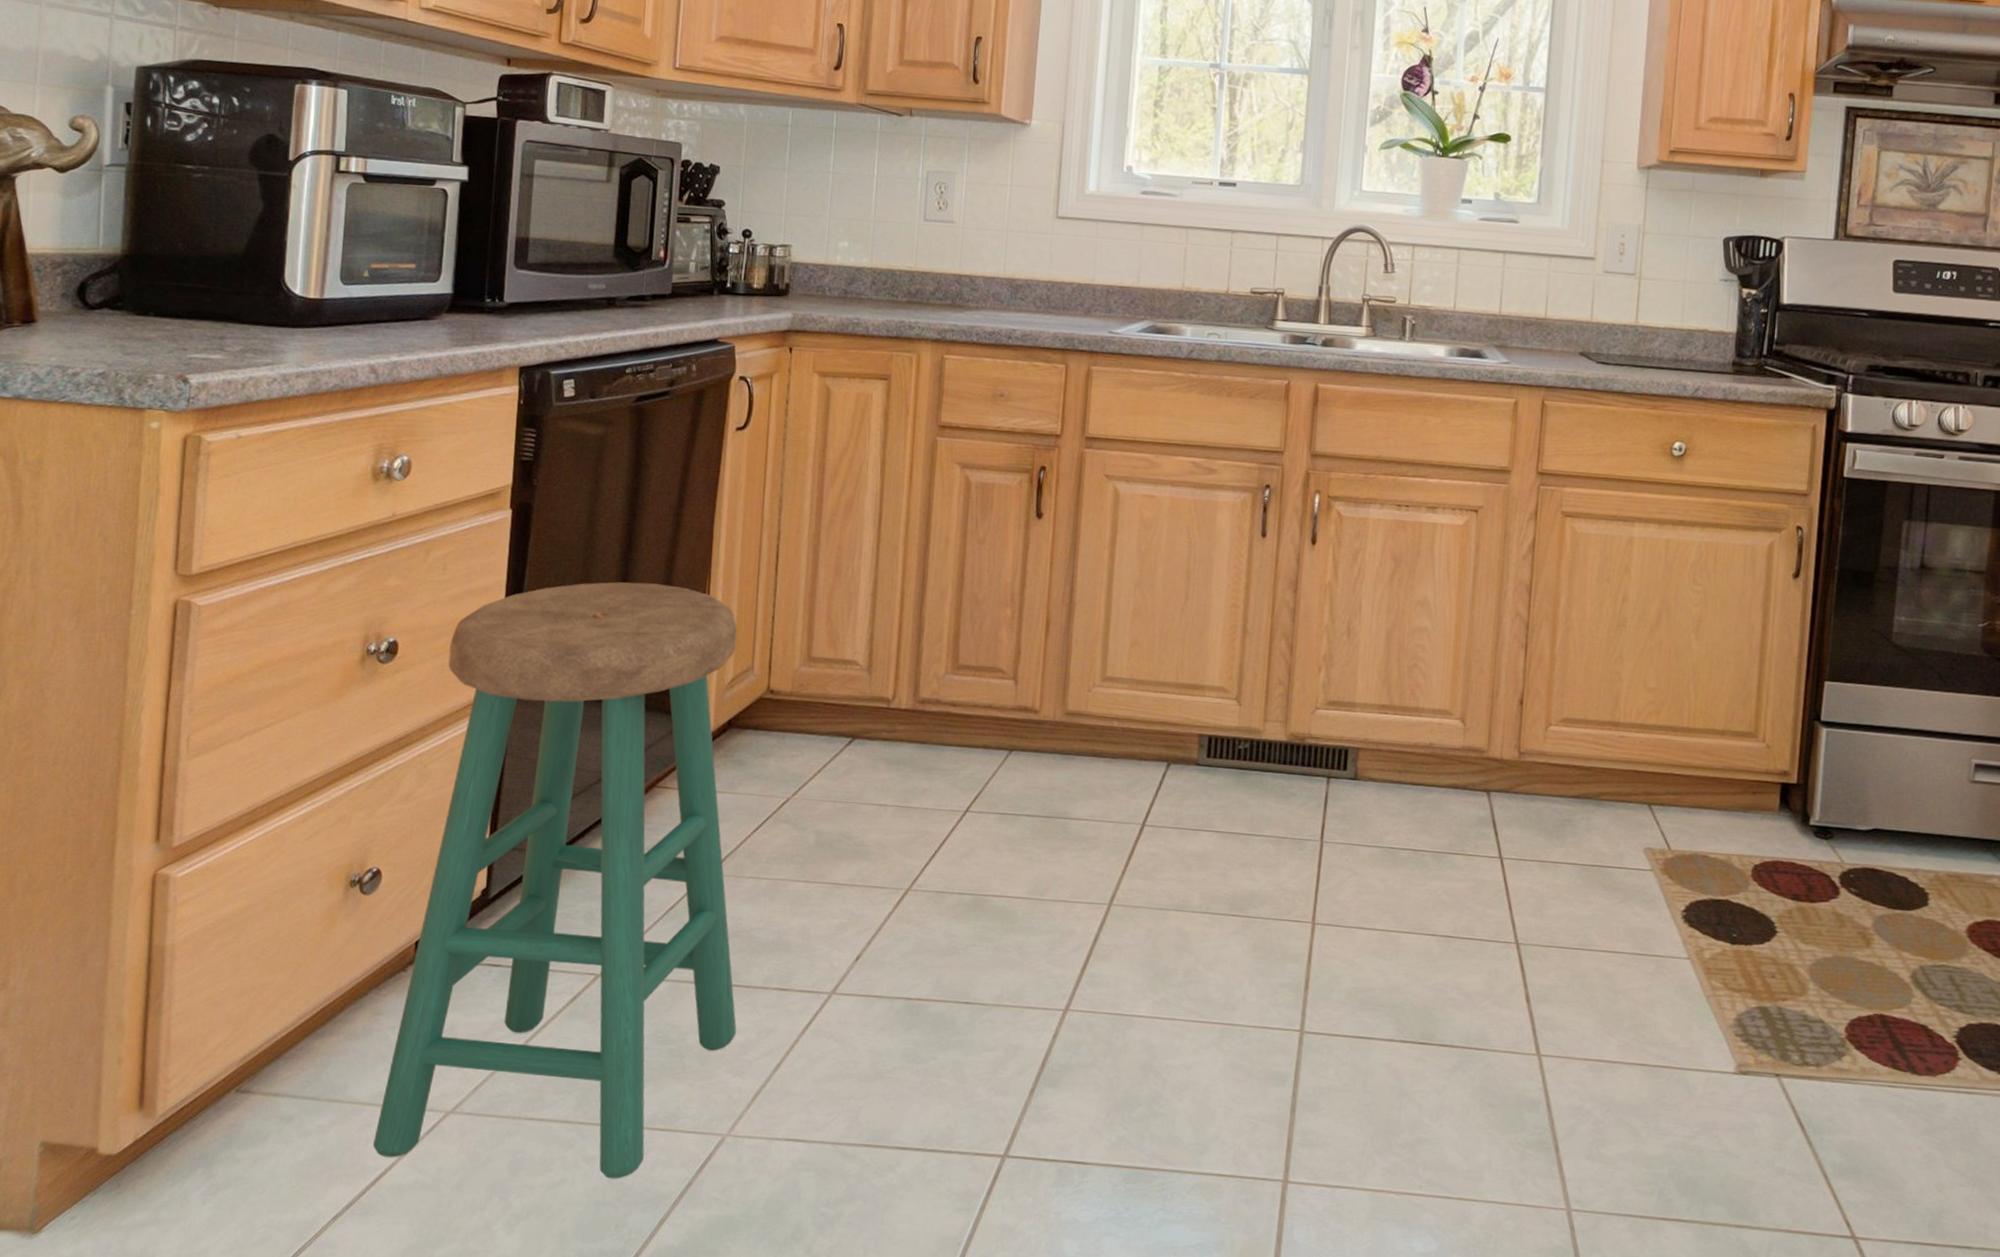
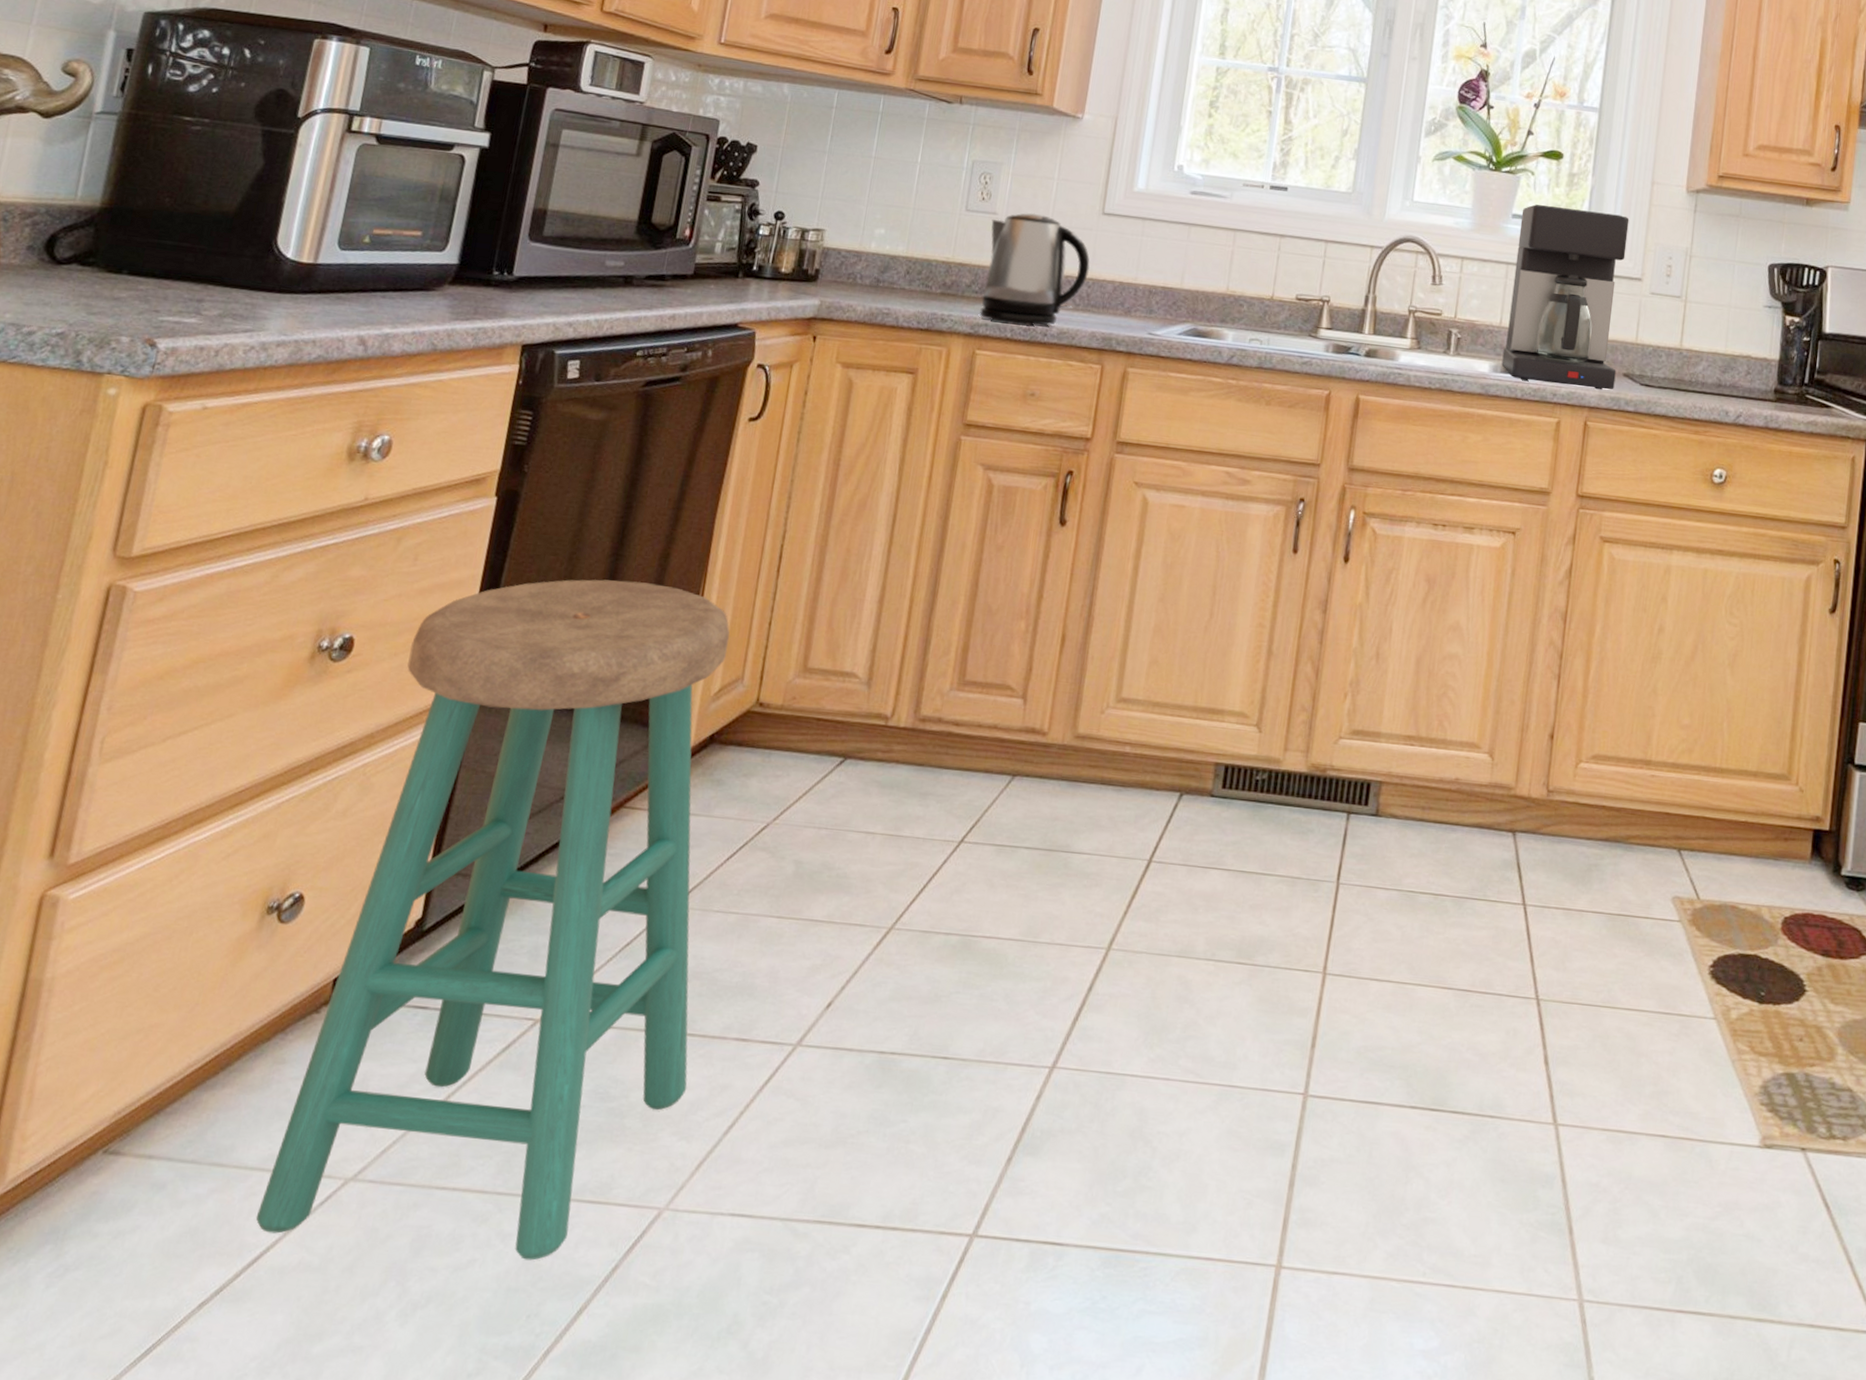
kettle: none [945,220,1048,329] -> present [979,213,1090,325]
coffee maker: none [1457,188,1580,370] -> present [1501,204,1629,390]

